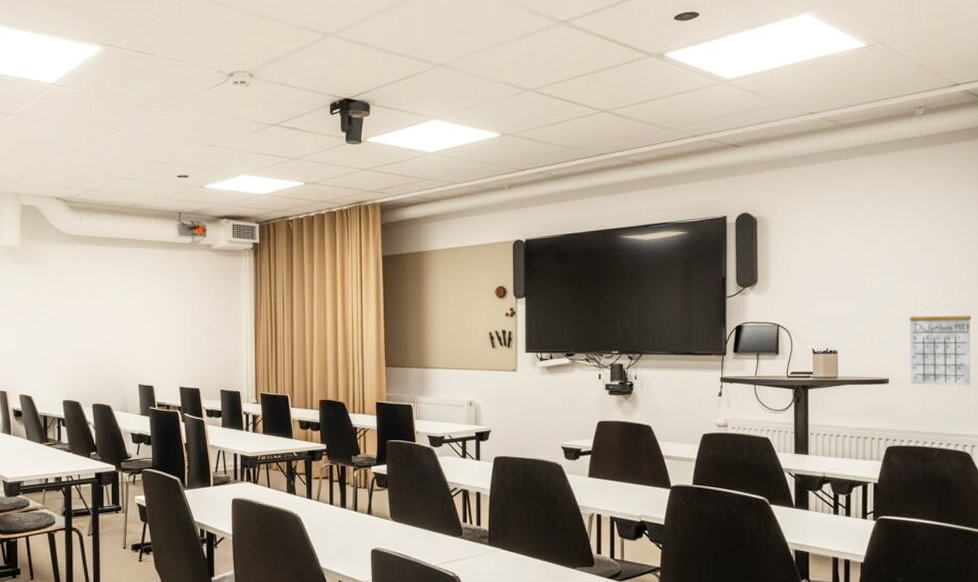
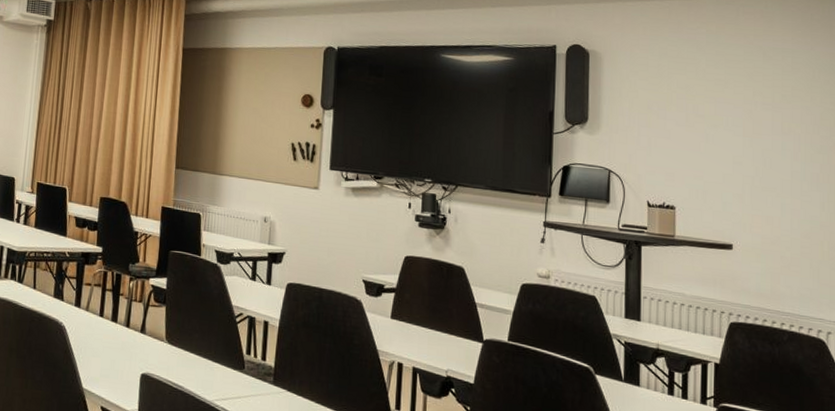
calendar: present [909,301,972,387] -> none [756,163,826,264]

